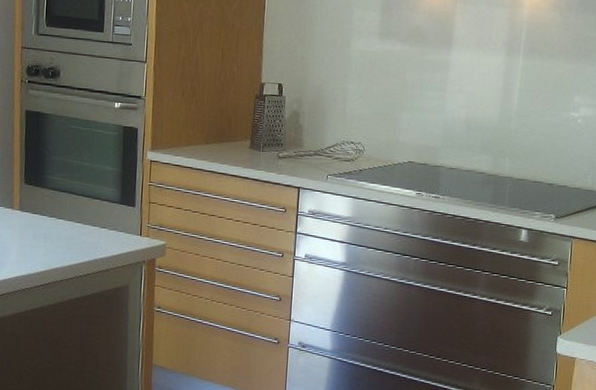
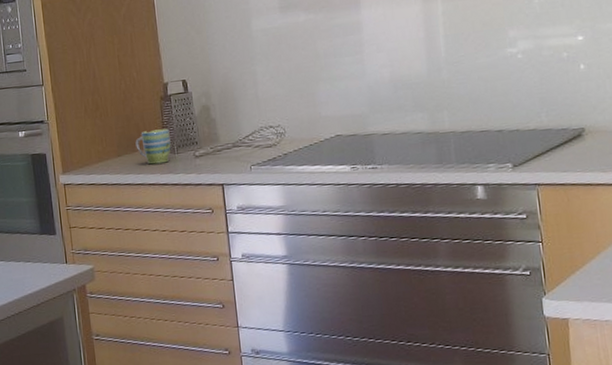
mug: none [225,124,259,158] -> present [135,128,171,165]

